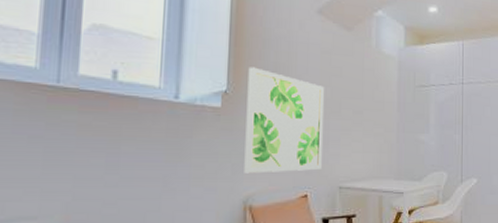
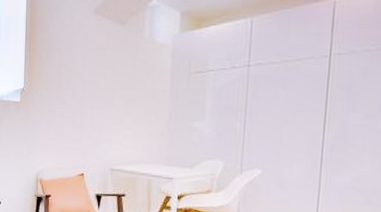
wall art: present [244,67,325,174] -> none [36,67,100,154]

